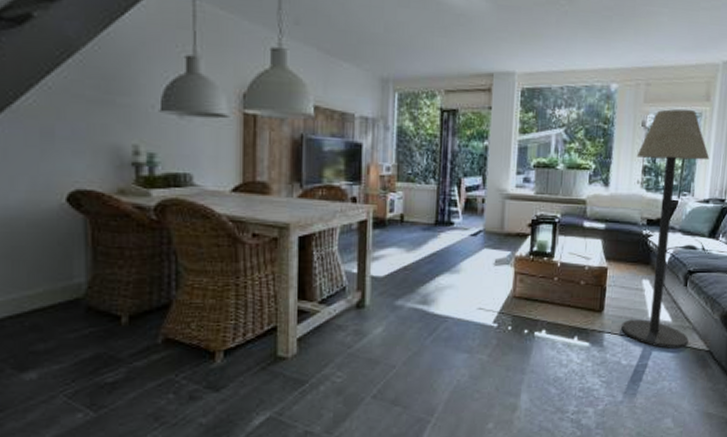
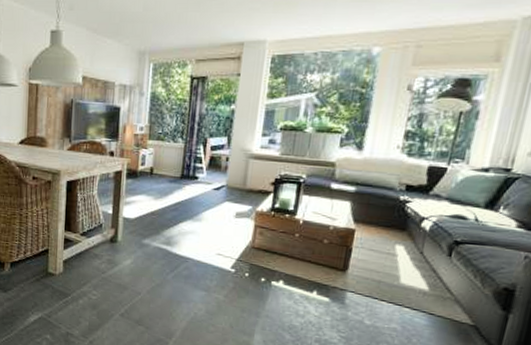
floor lamp: present [621,108,710,349] -> none [367,71,494,319]

